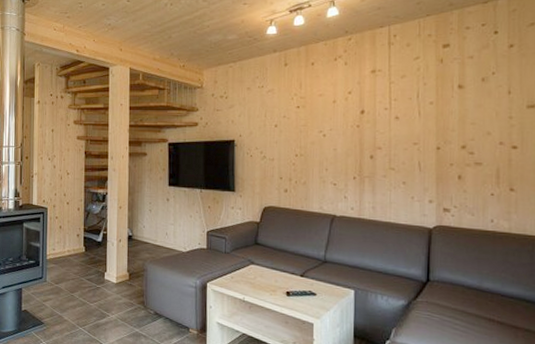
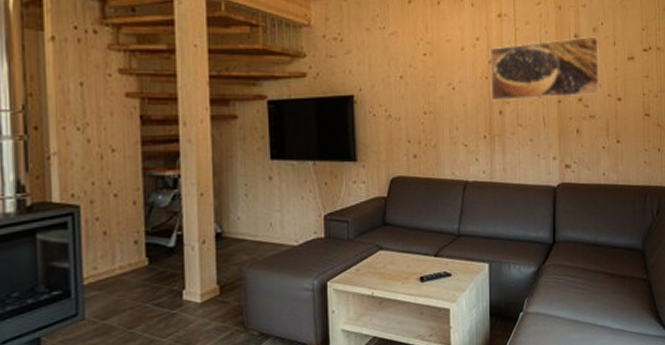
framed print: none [361,86,489,147] -> present [489,36,600,101]

